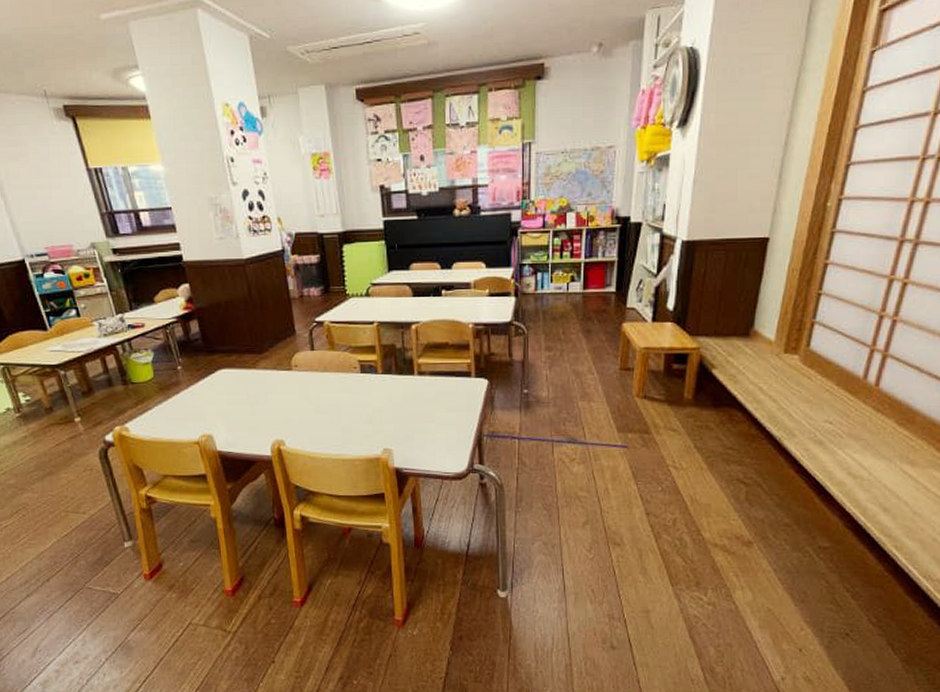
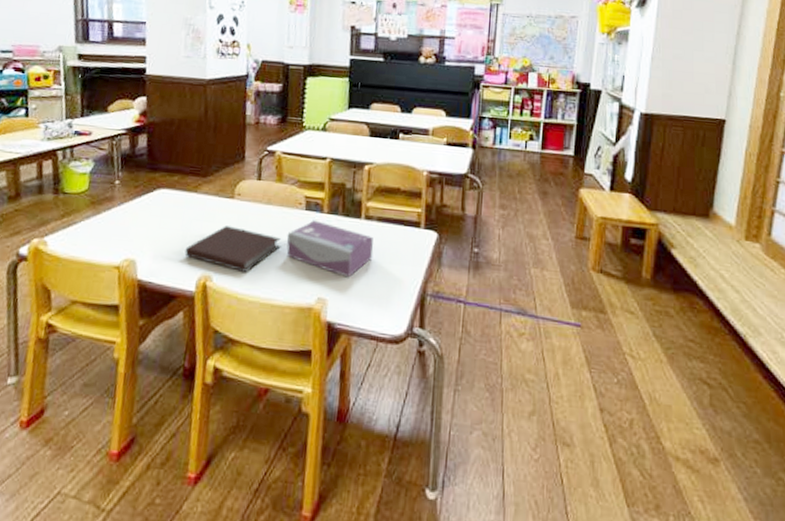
notebook: none [255,395,343,434] -> present [184,226,281,272]
tissue box: none [347,381,430,429] -> present [286,220,374,278]

